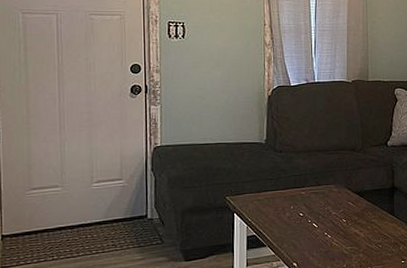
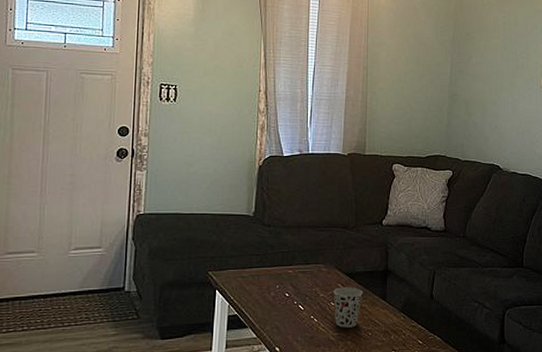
cup: none [344,204,372,242] -> present [333,287,363,328]

